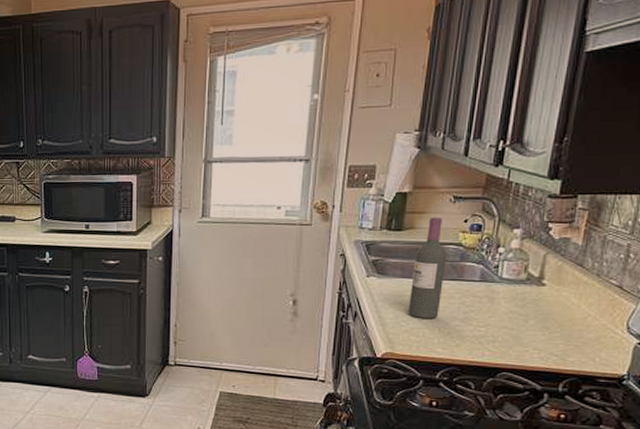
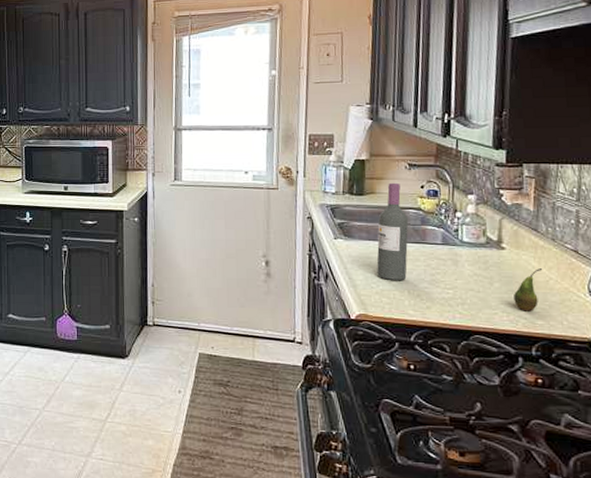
fruit: none [548,305,583,349] -> present [514,269,543,311]

